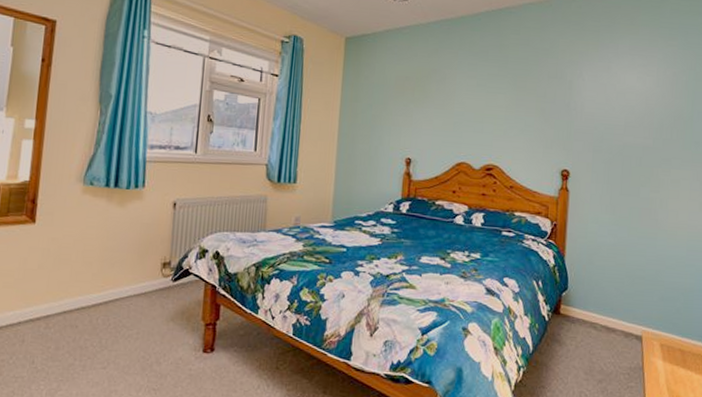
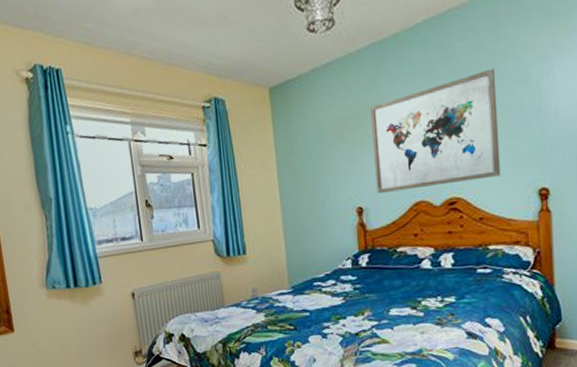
wall art: none [426,62,538,153] -> present [370,68,501,193]

